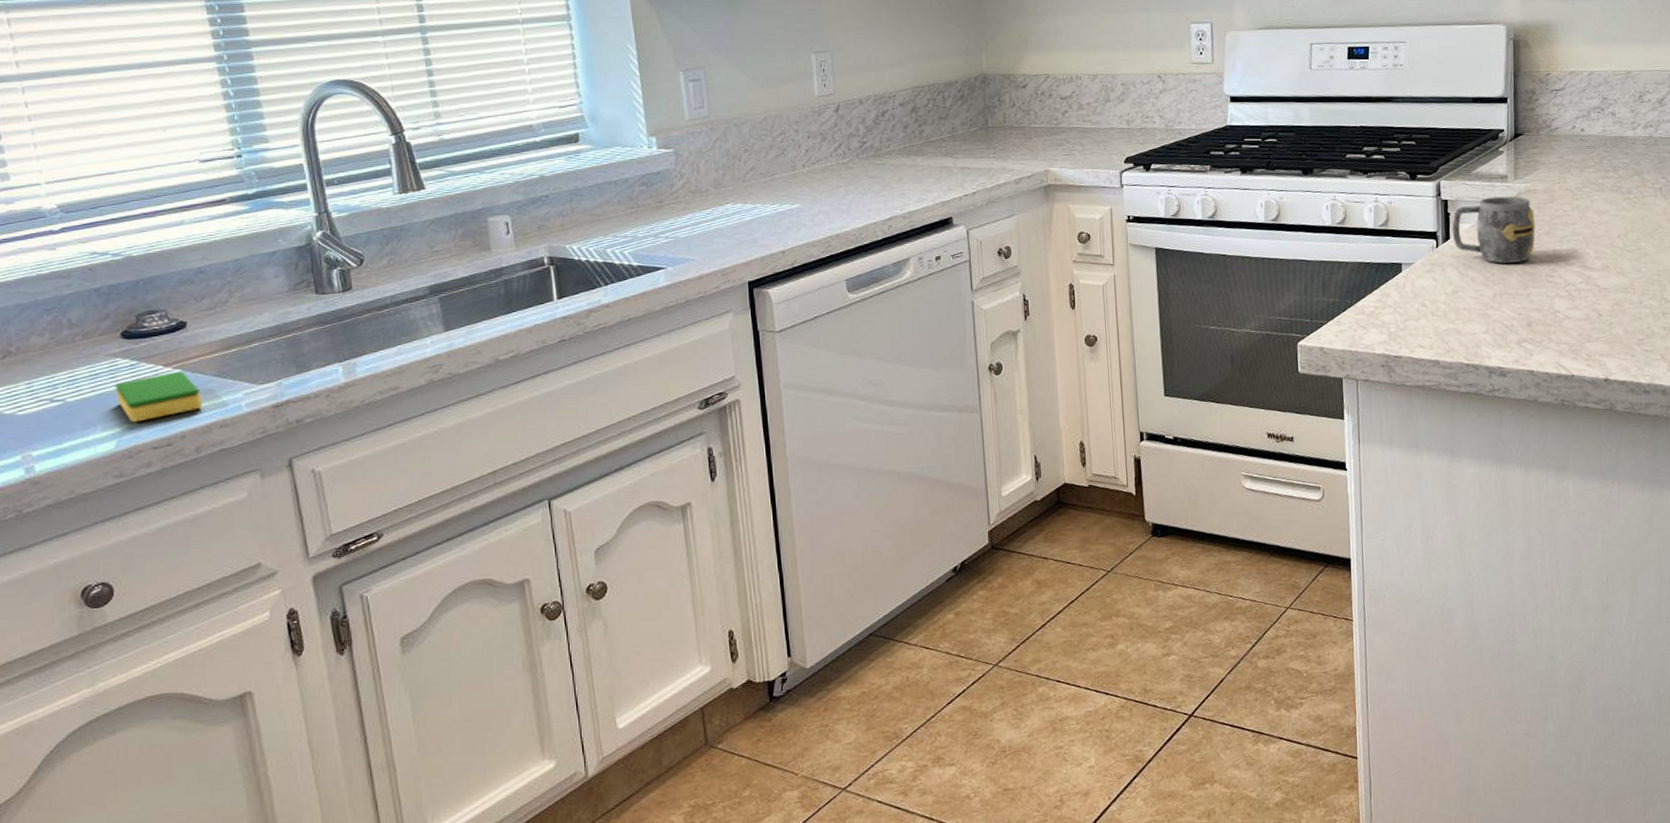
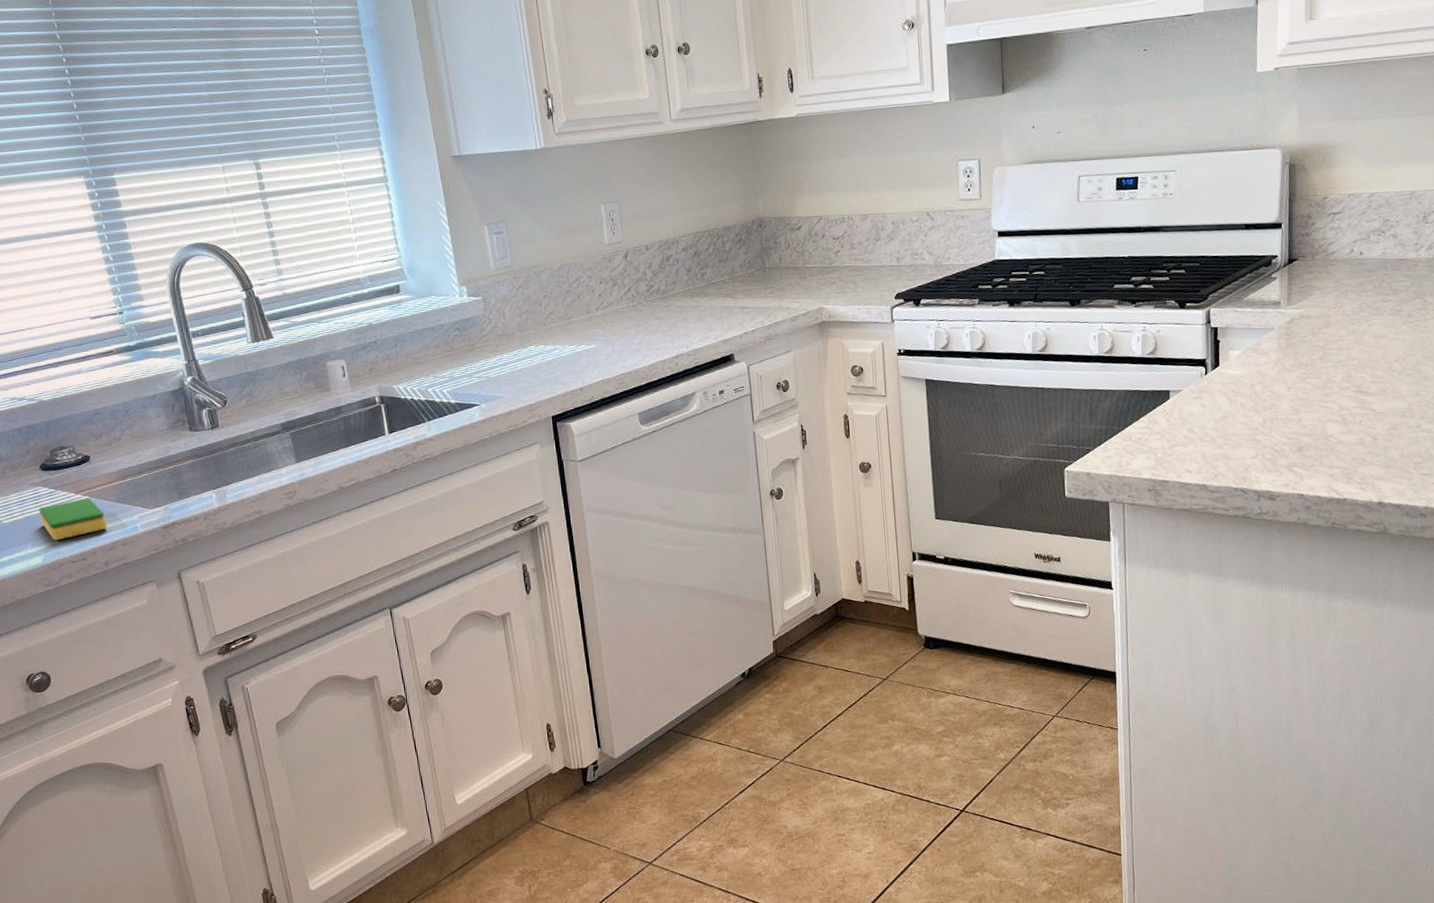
mug: present [1452,196,1536,264] -> none [1221,322,1309,389]

